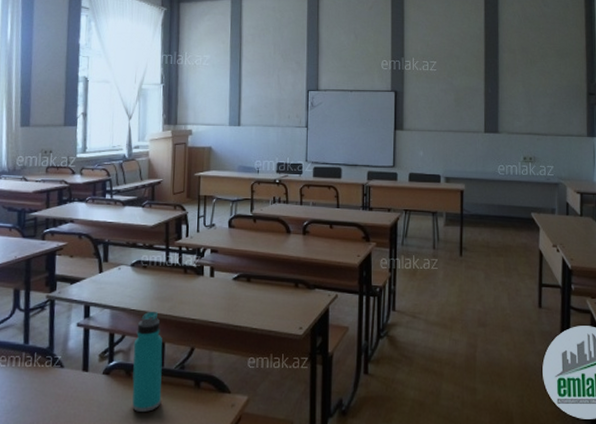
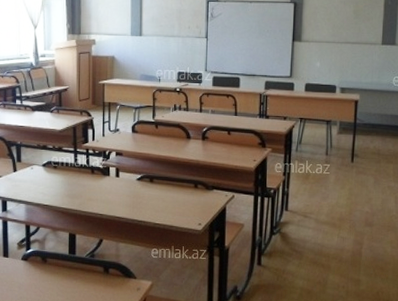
water bottle: present [132,311,163,412] -> none [47,206,75,292]

